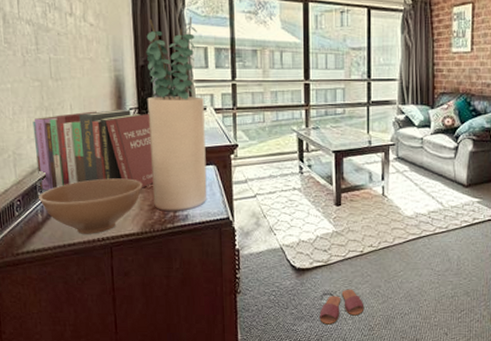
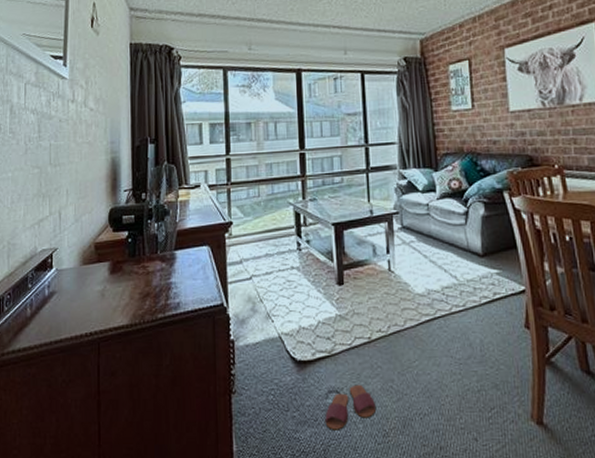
books: present [32,110,154,191] -> none [29,192,146,282]
bowl: present [39,178,143,234] -> none [29,264,134,329]
vase: present [146,17,207,212] -> none [142,95,201,300]

